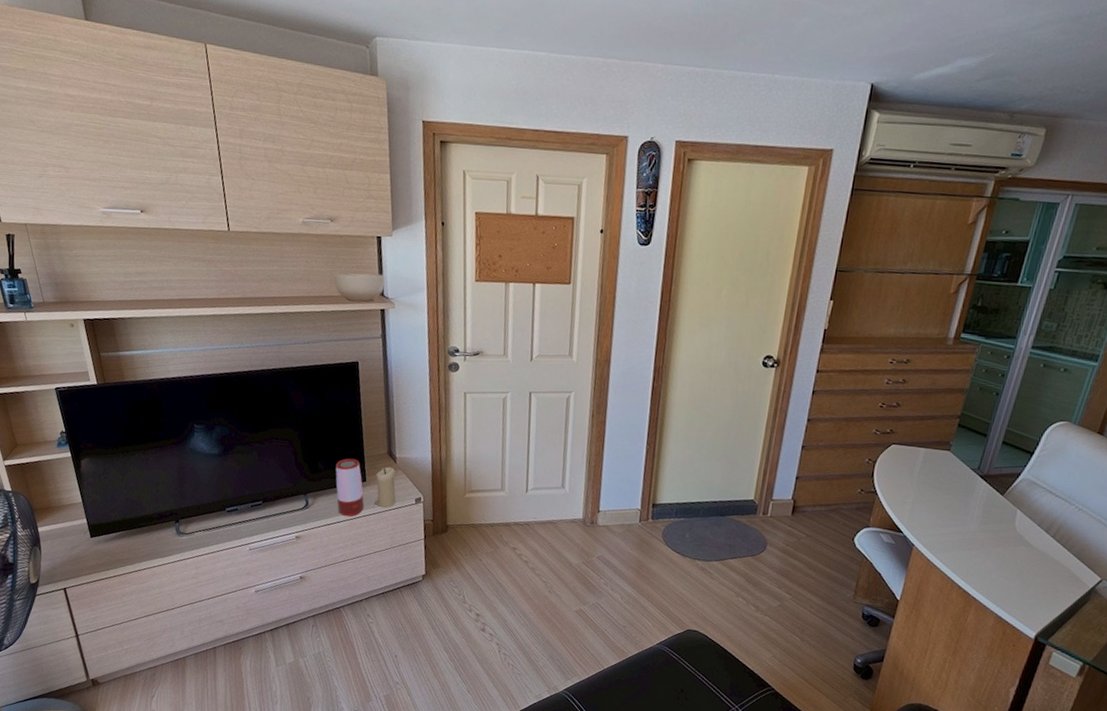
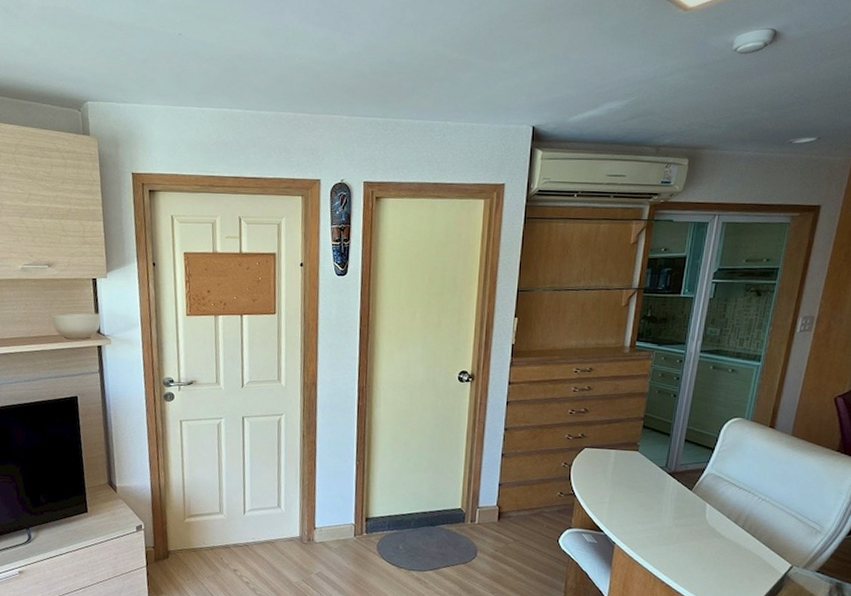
speaker: present [335,458,365,517] -> none [57,490,87,549]
candle: present [374,466,396,508] -> none [96,496,118,537]

